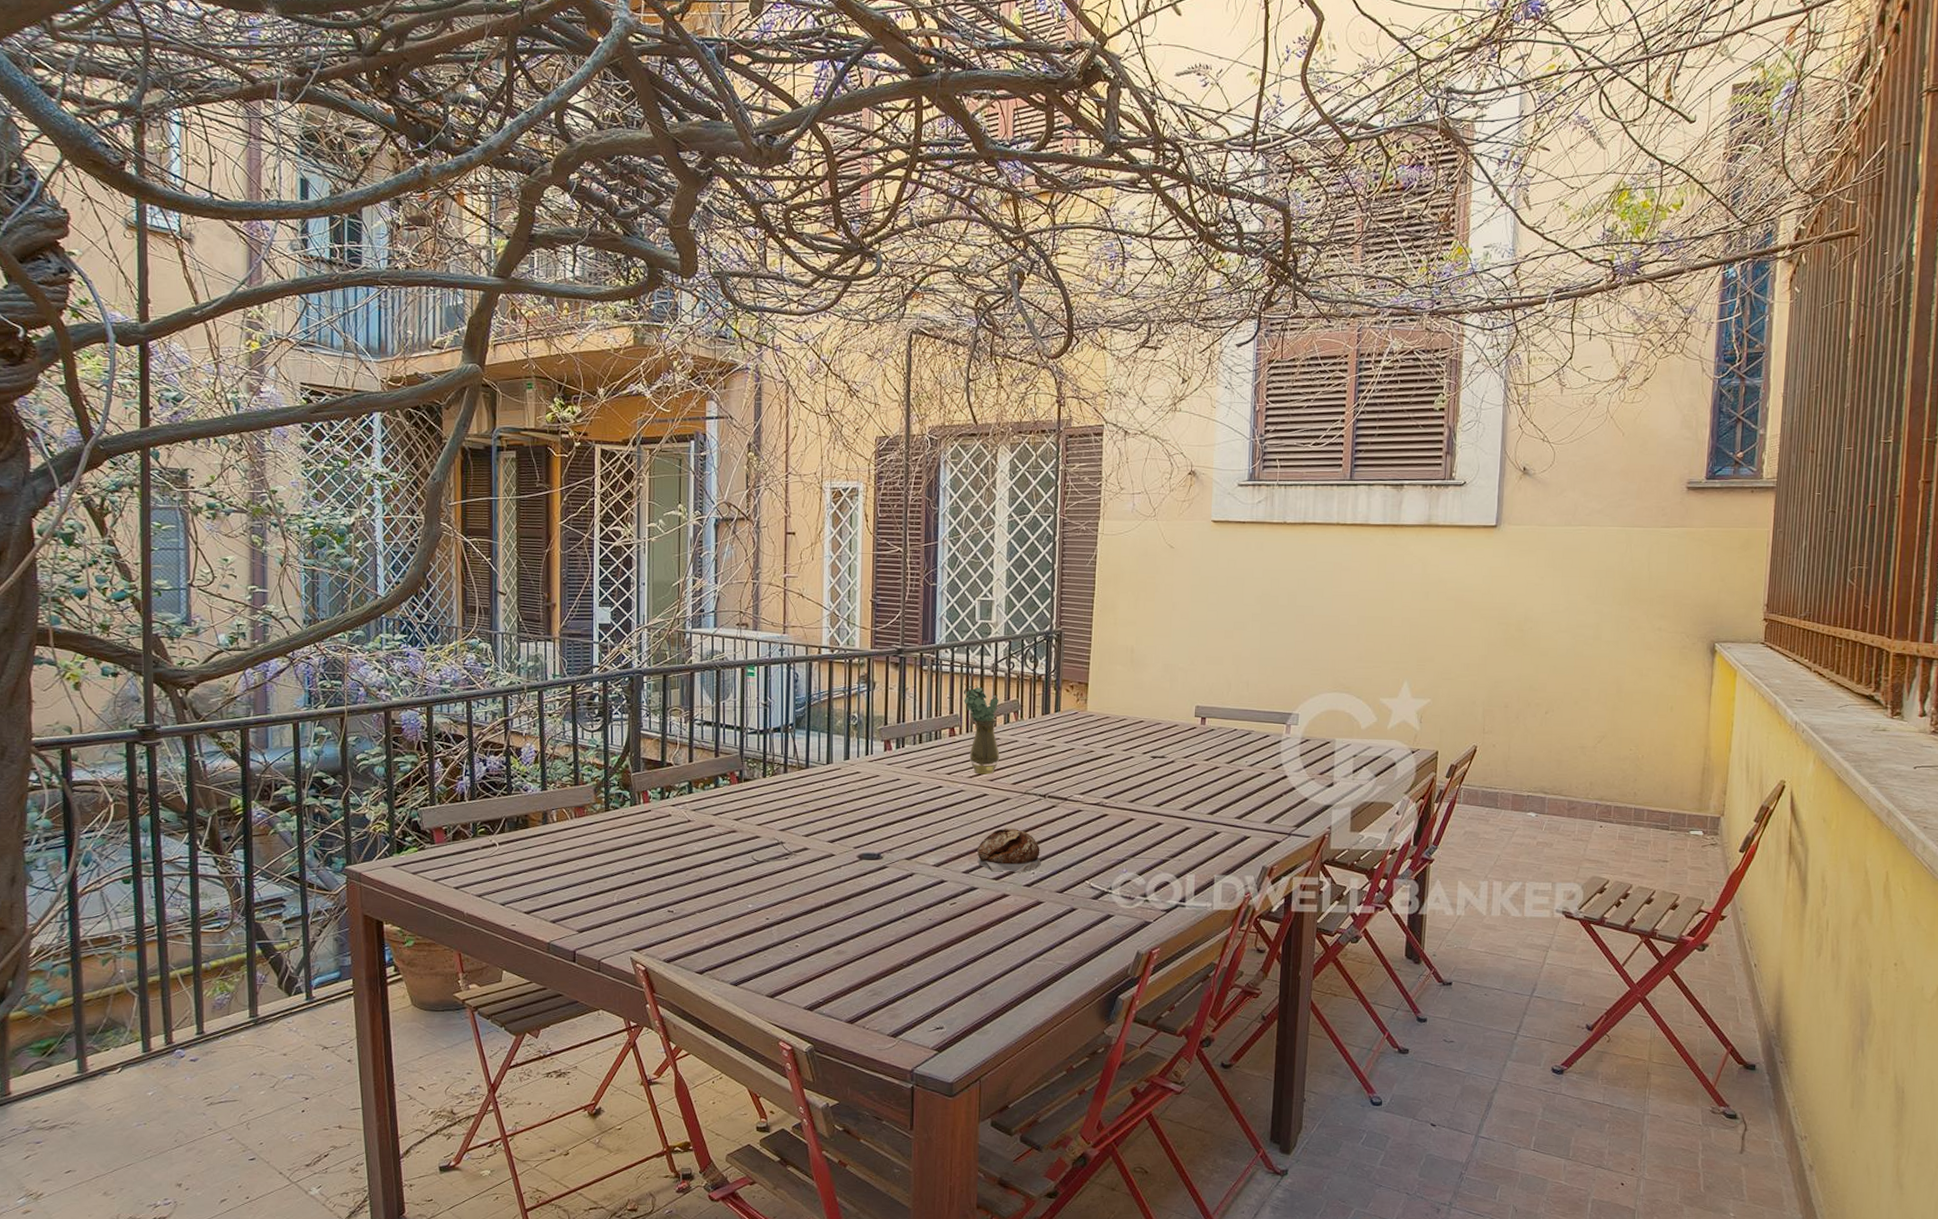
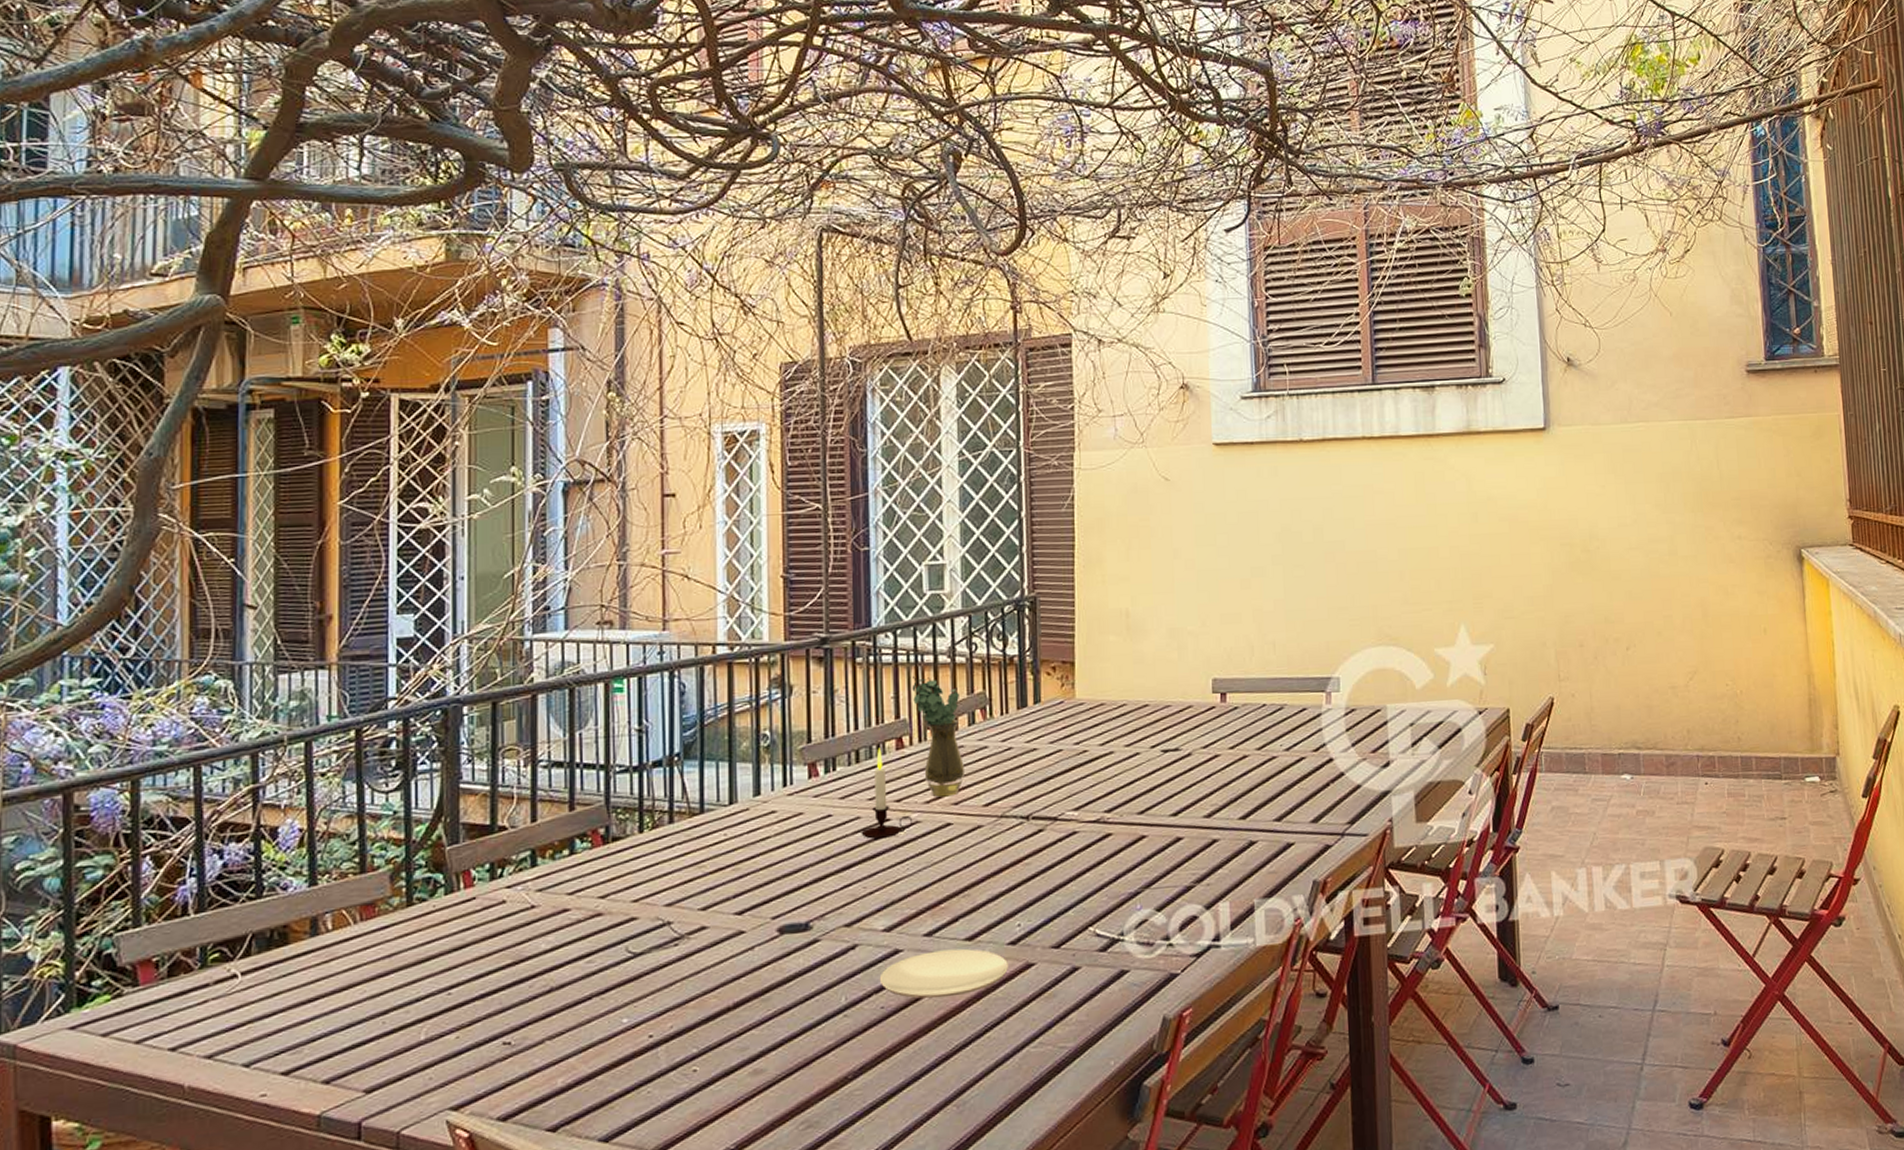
candle: none [920,734,959,800] -> present [861,748,913,839]
plate: none [929,884,1023,918] -> present [879,948,1008,999]
bread: present [977,828,1041,873] -> none [942,866,1029,929]

